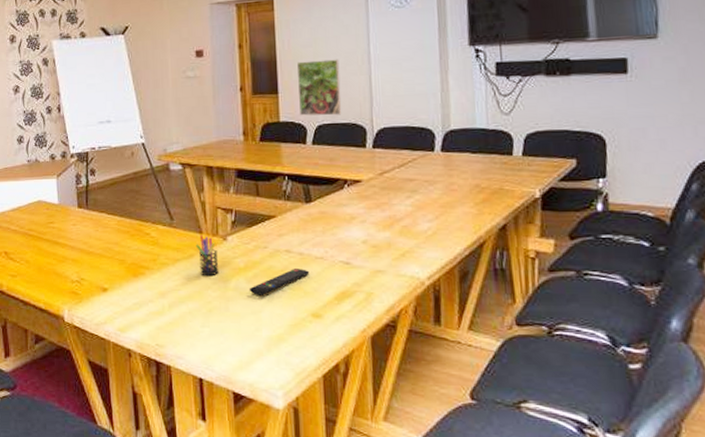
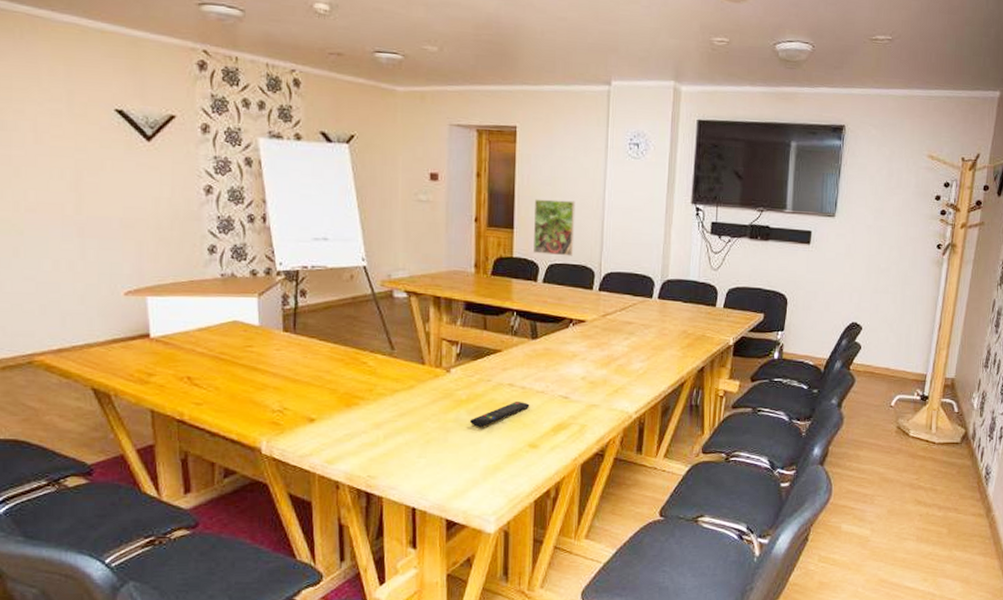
pen holder: present [195,235,219,276] -> none [417,366,440,408]

